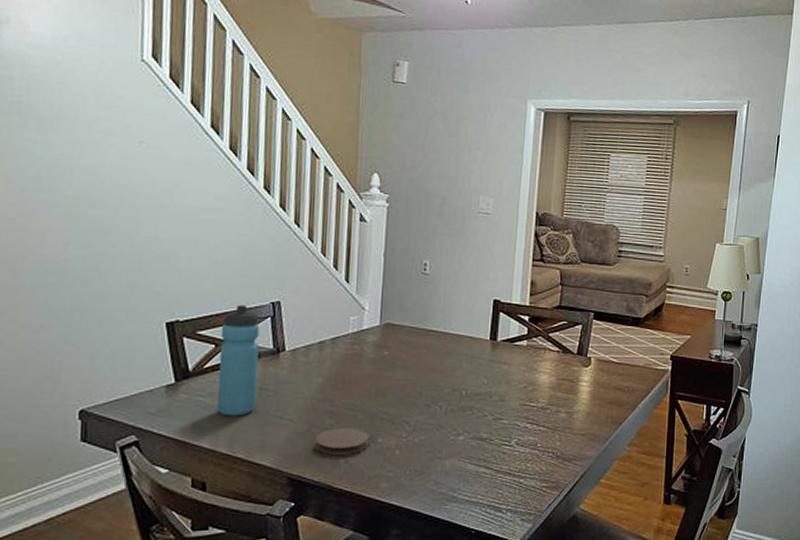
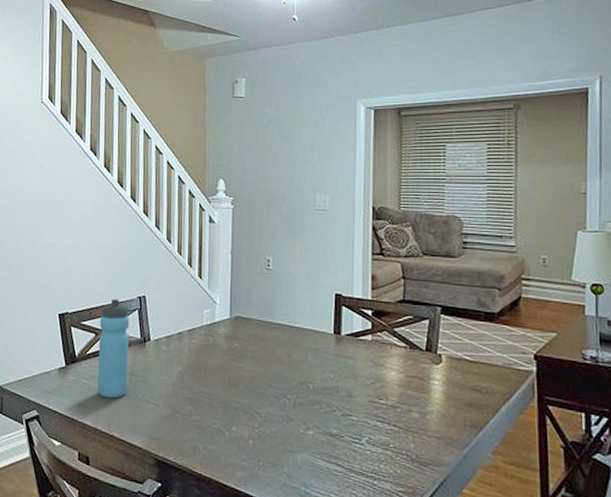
coaster: present [315,428,369,455] -> none [177,414,224,441]

